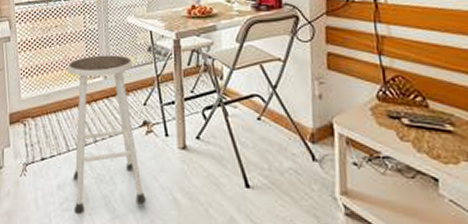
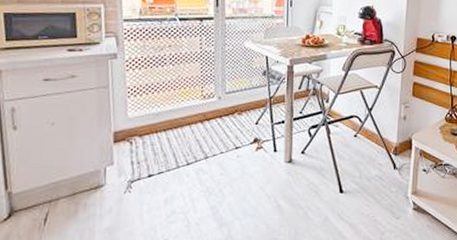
stool: present [66,55,146,216] -> none [179,76,252,226]

